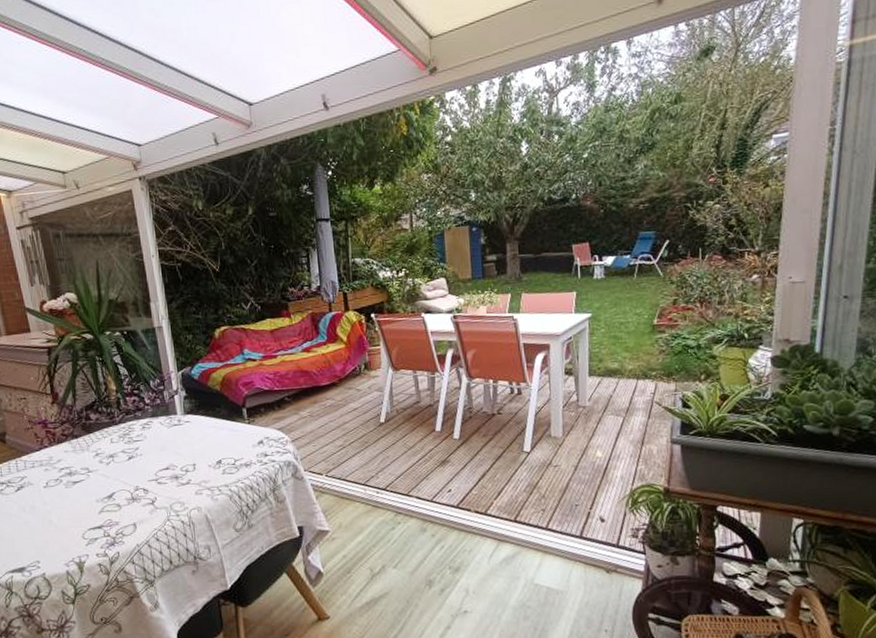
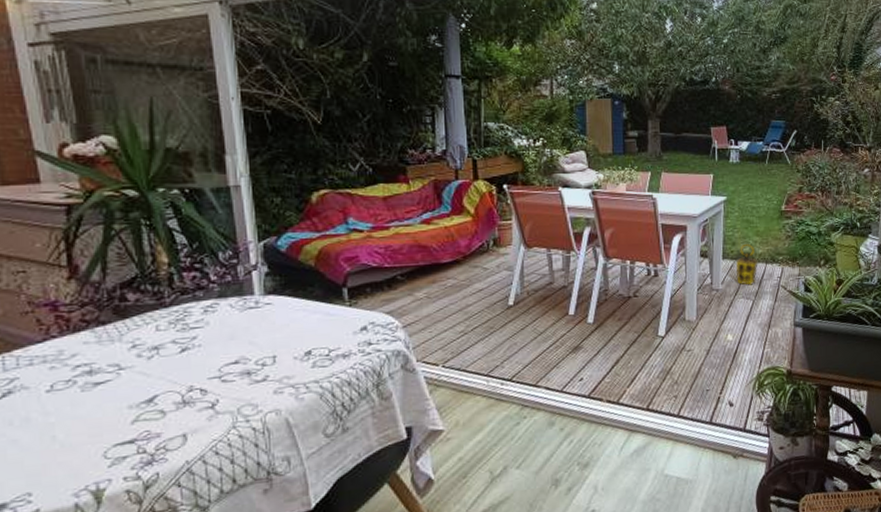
lantern: none [604,359,629,402] -> present [736,243,758,285]

